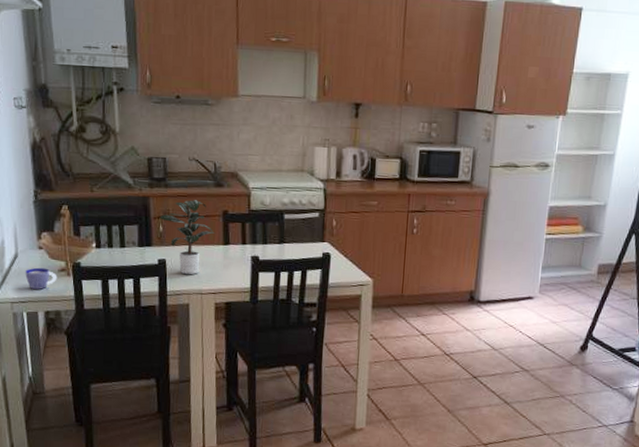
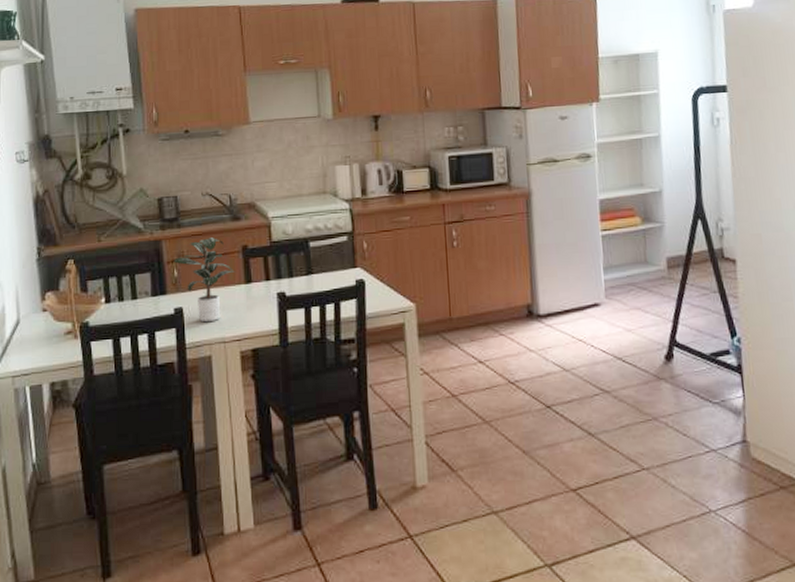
cup: present [25,267,58,289] -> none [28,332,64,358]

